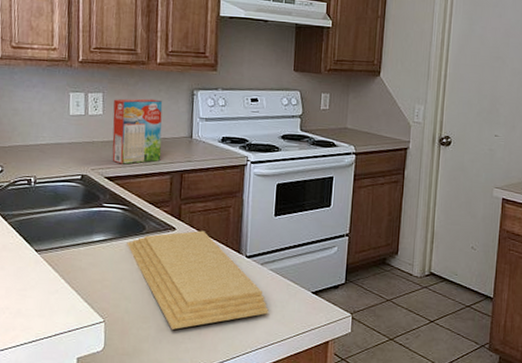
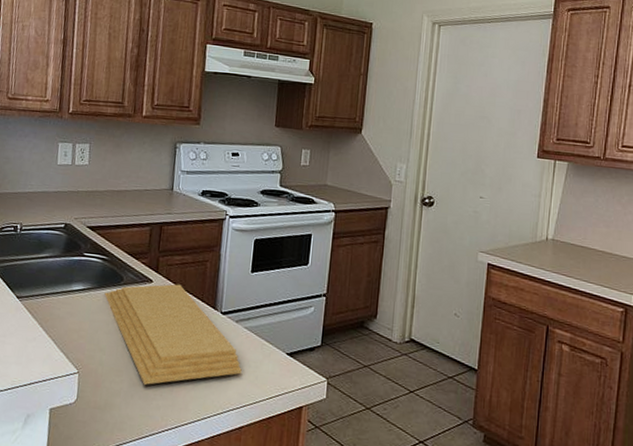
cereal box: present [112,98,163,165] -> none [95,150,146,215]

